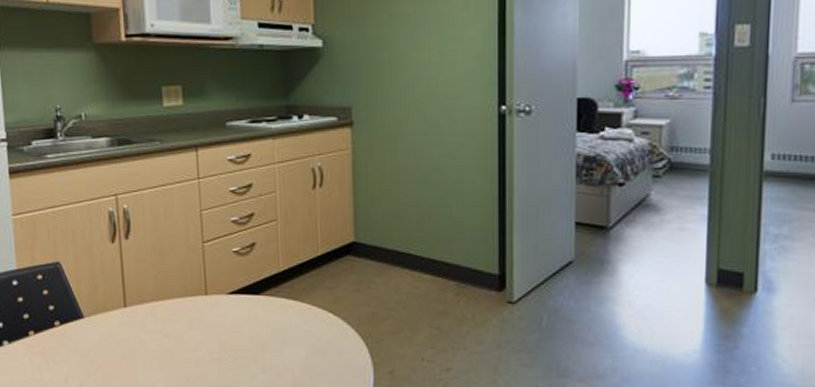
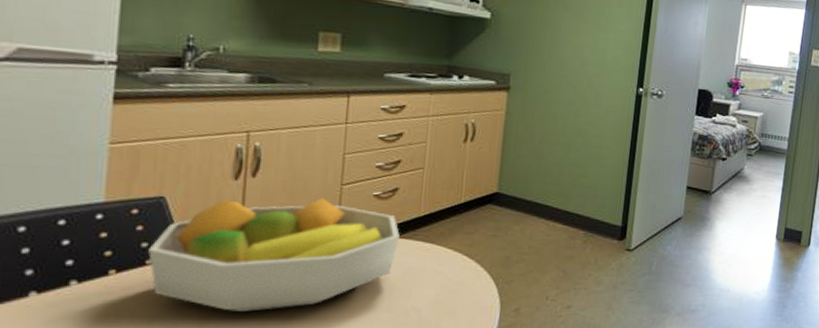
fruit bowl: none [55,257,263,371] -> present [148,198,400,312]

